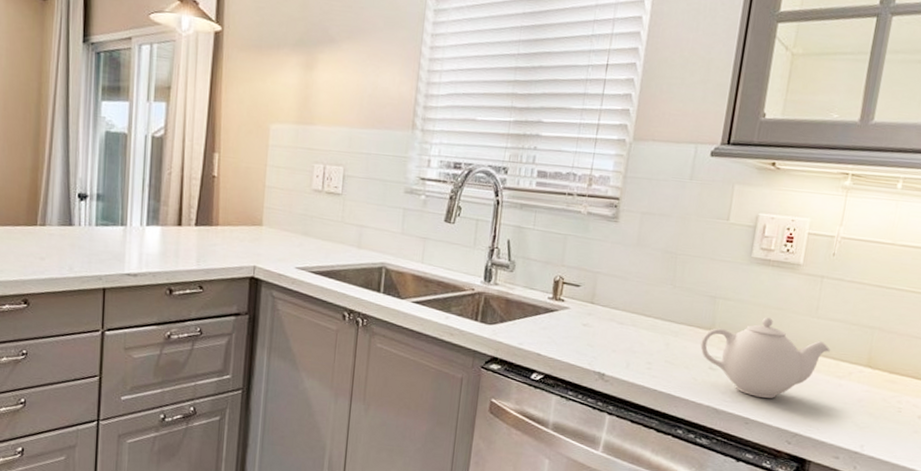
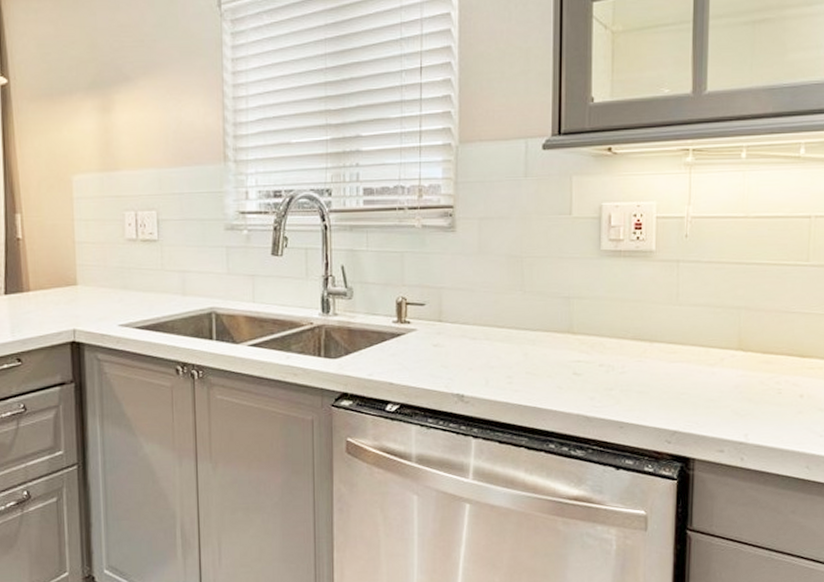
teapot: present [700,316,830,398] -> none [561,311,697,398]

